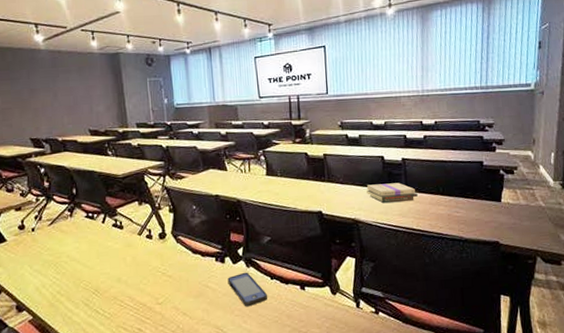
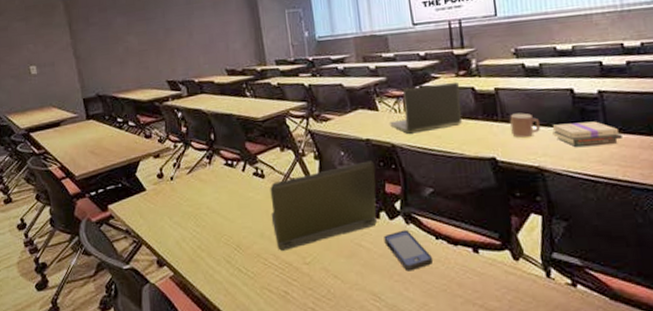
laptop computer: none [128,213,223,293] -> present [270,161,378,251]
laptop computer: none [236,147,297,191] -> present [390,81,462,134]
mug: none [334,175,358,196] -> present [509,112,541,139]

